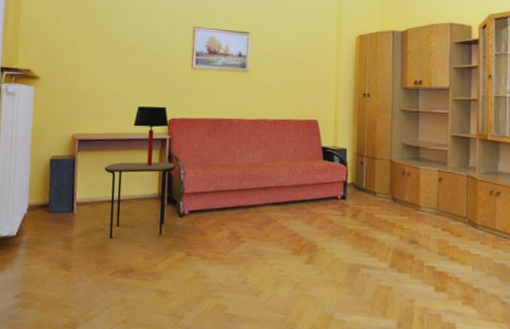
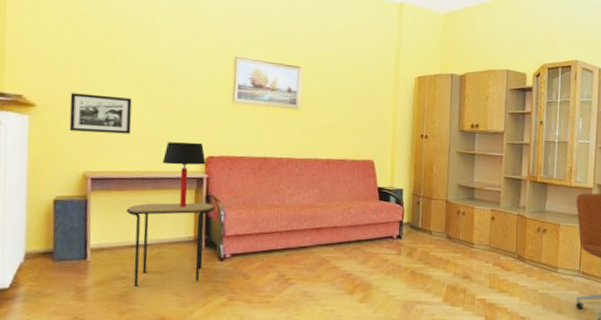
picture frame: none [63,66,111,100] -> present [69,93,132,134]

